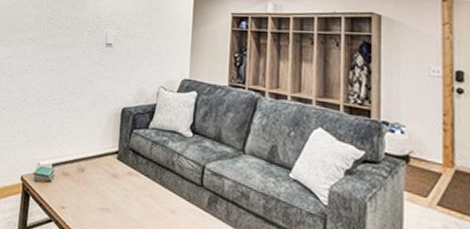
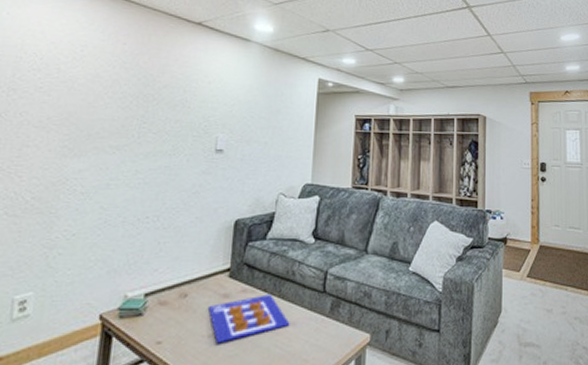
poster: none [101,179,170,218] -> present [208,294,290,344]

